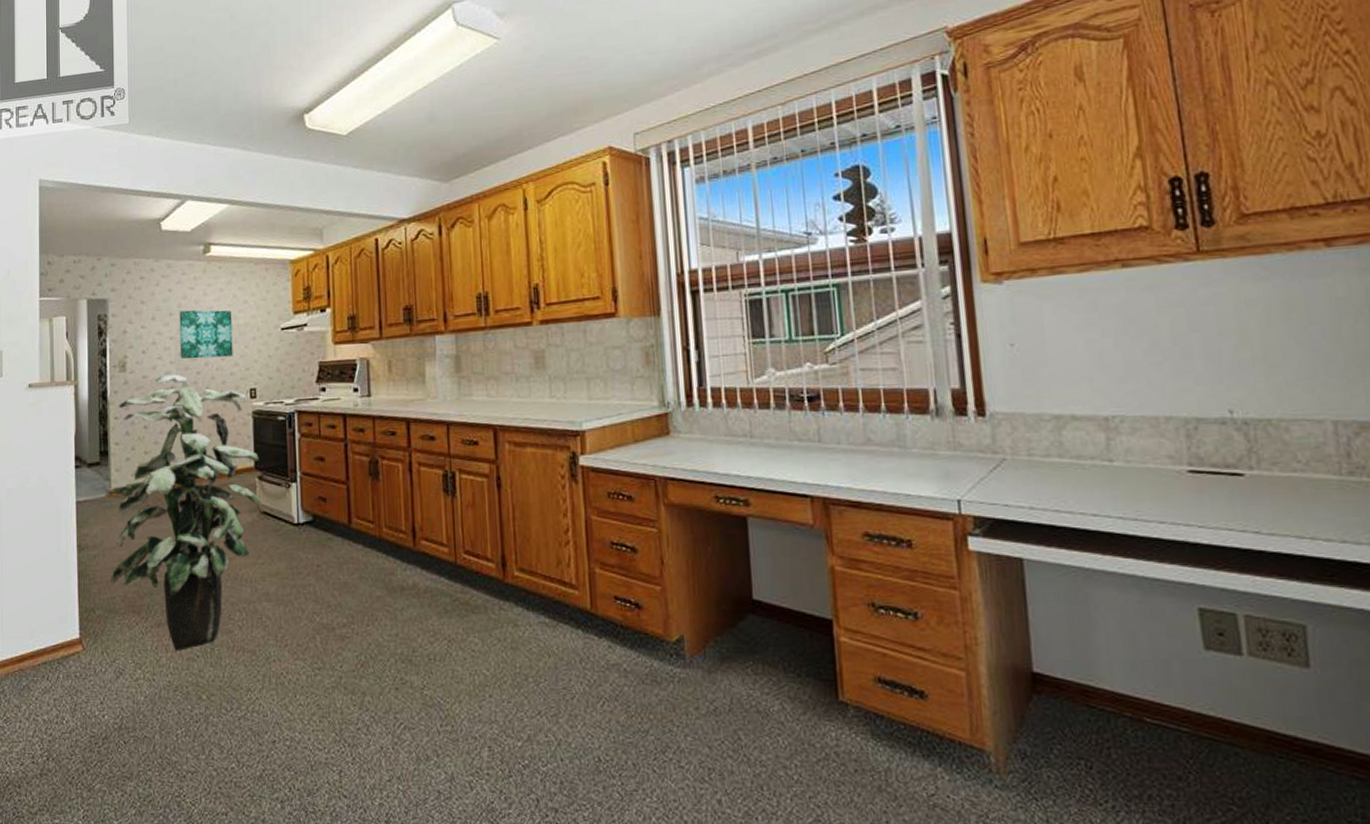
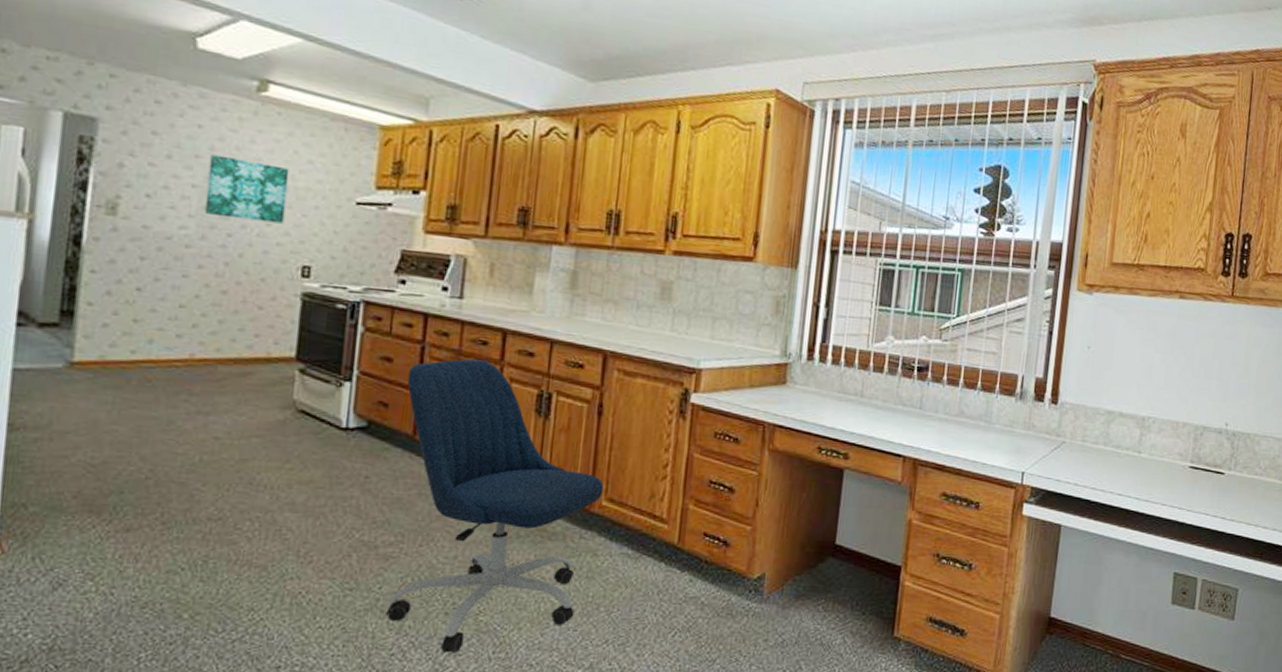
indoor plant: present [110,374,260,651] -> none [58,229,304,562]
office chair: none [338,449,514,727] -> present [386,359,604,653]

